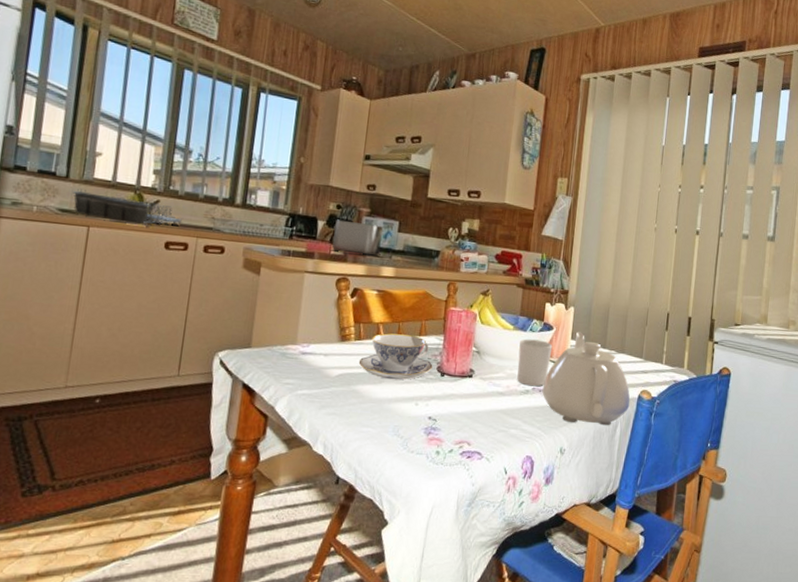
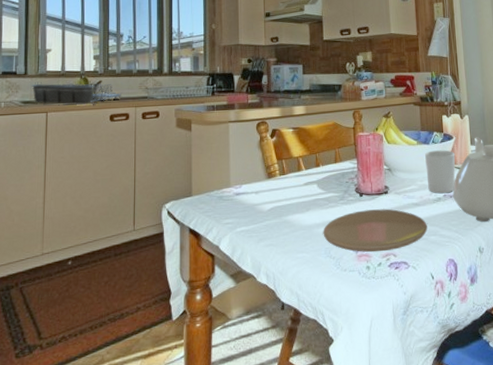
toaster: present [331,219,384,257] -> none [248,71,292,100]
teacup: present [358,333,433,380] -> none [286,163,351,207]
plate: none [393,391,509,438] -> present [323,209,427,253]

